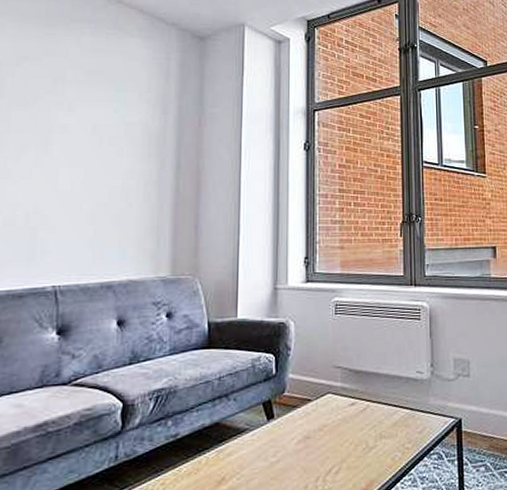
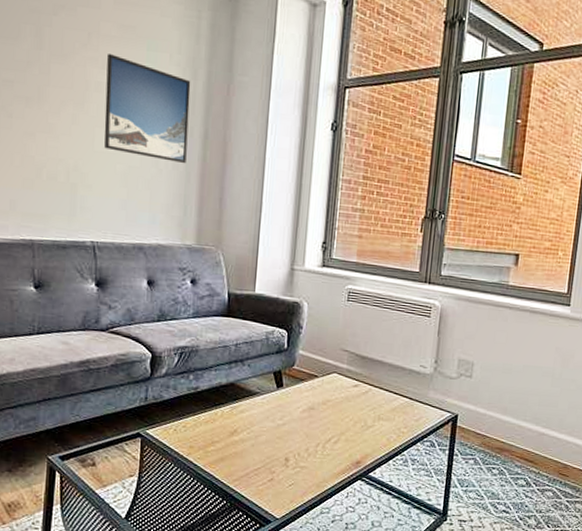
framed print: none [69,97,162,196] -> present [104,54,191,164]

